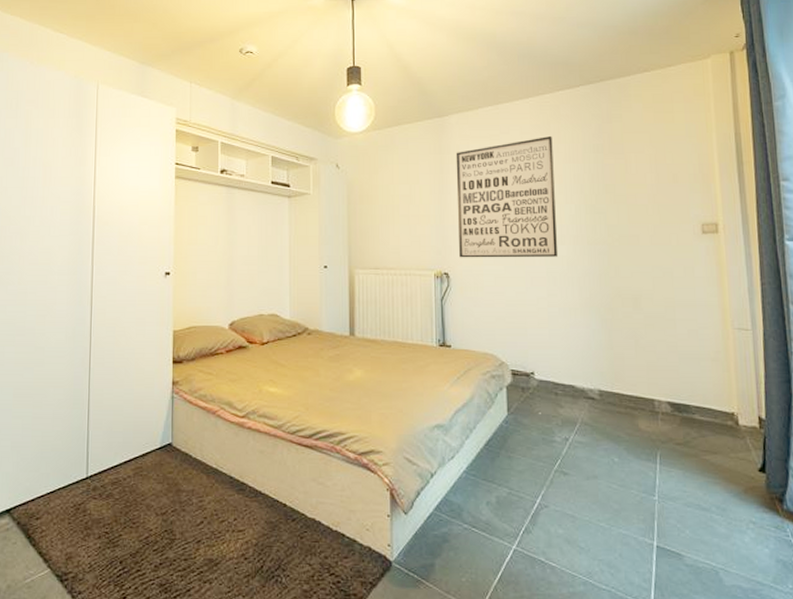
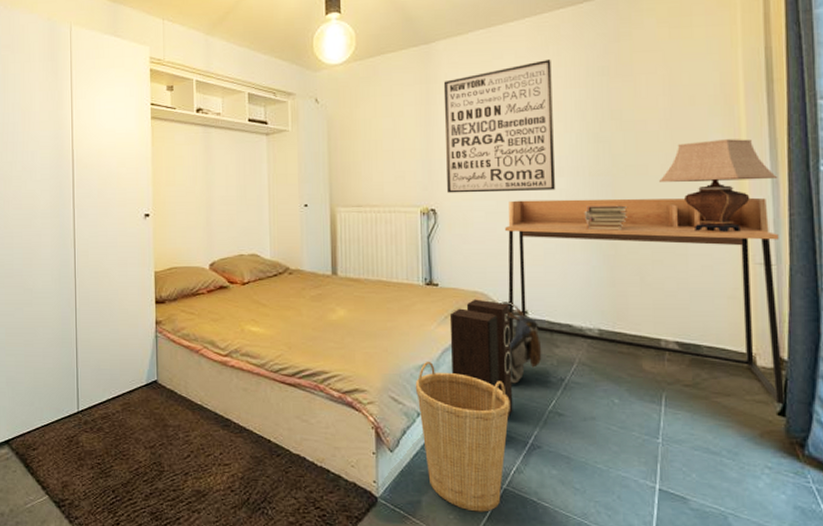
basket: none [429,421,519,574] -> present [415,361,510,512]
stereo: none [461,360,522,477] -> present [449,299,513,417]
backpack: none [509,363,548,444] -> present [500,301,542,384]
desk: none [513,266,764,461] -> present [505,197,784,404]
book stack: none [583,272,622,296] -> present [584,205,627,231]
table lamp: none [649,214,751,299] -> present [659,139,778,232]

